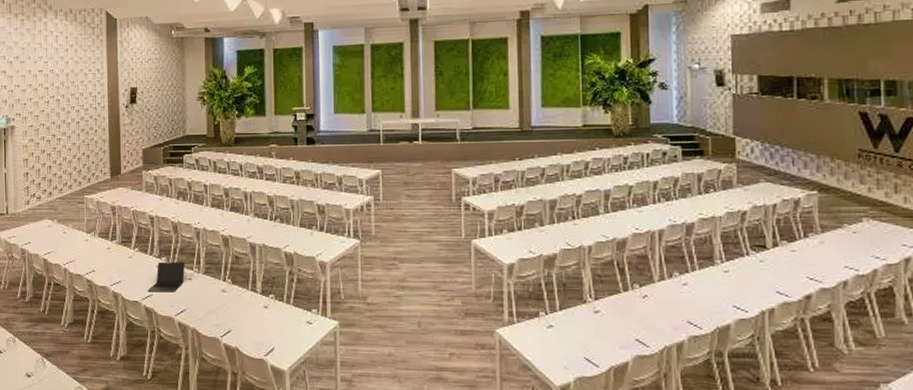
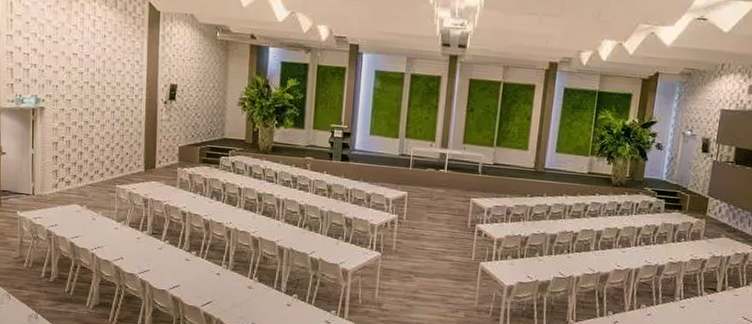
laptop: present [147,262,185,293] -> none [175,256,214,285]

